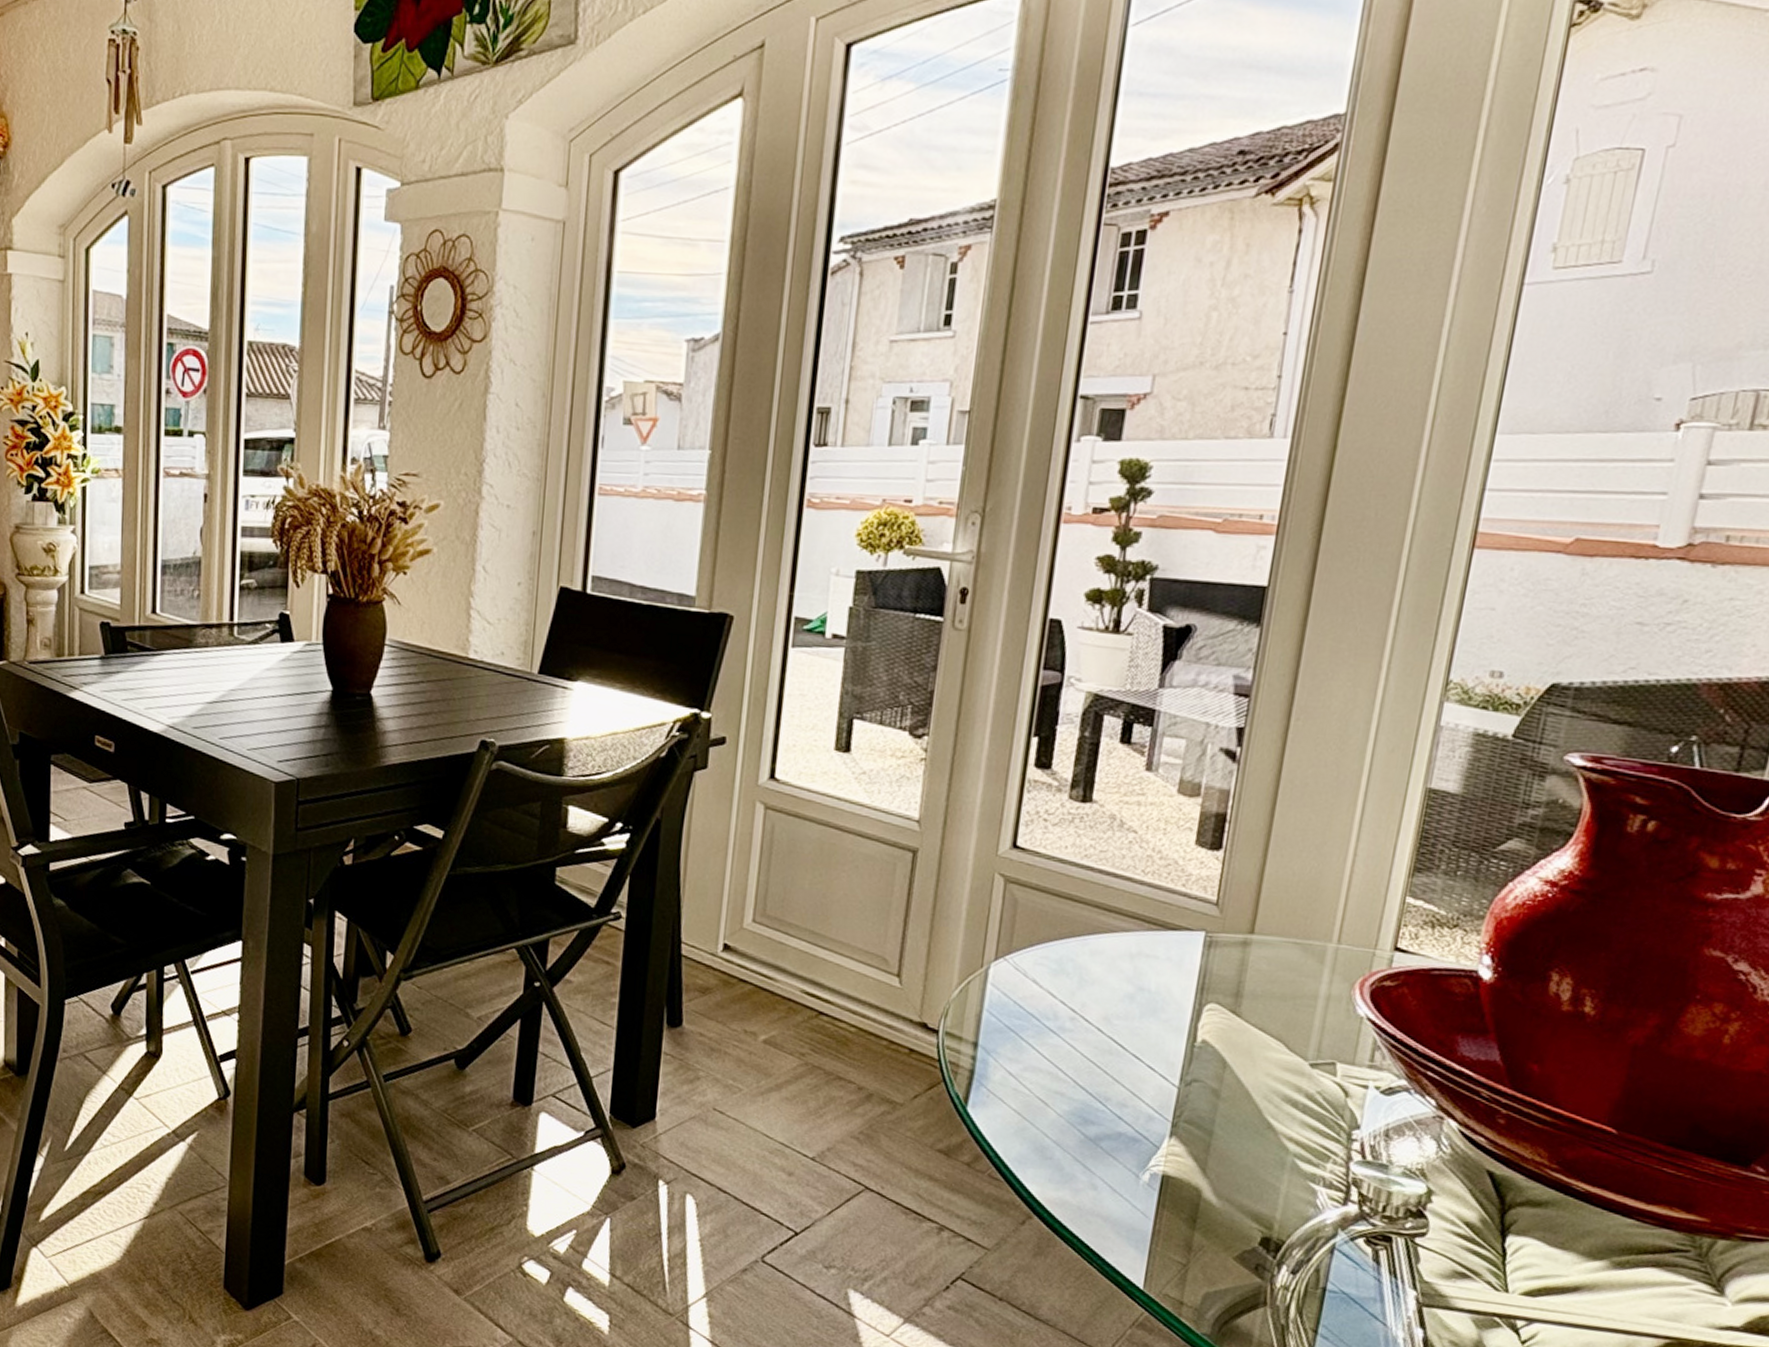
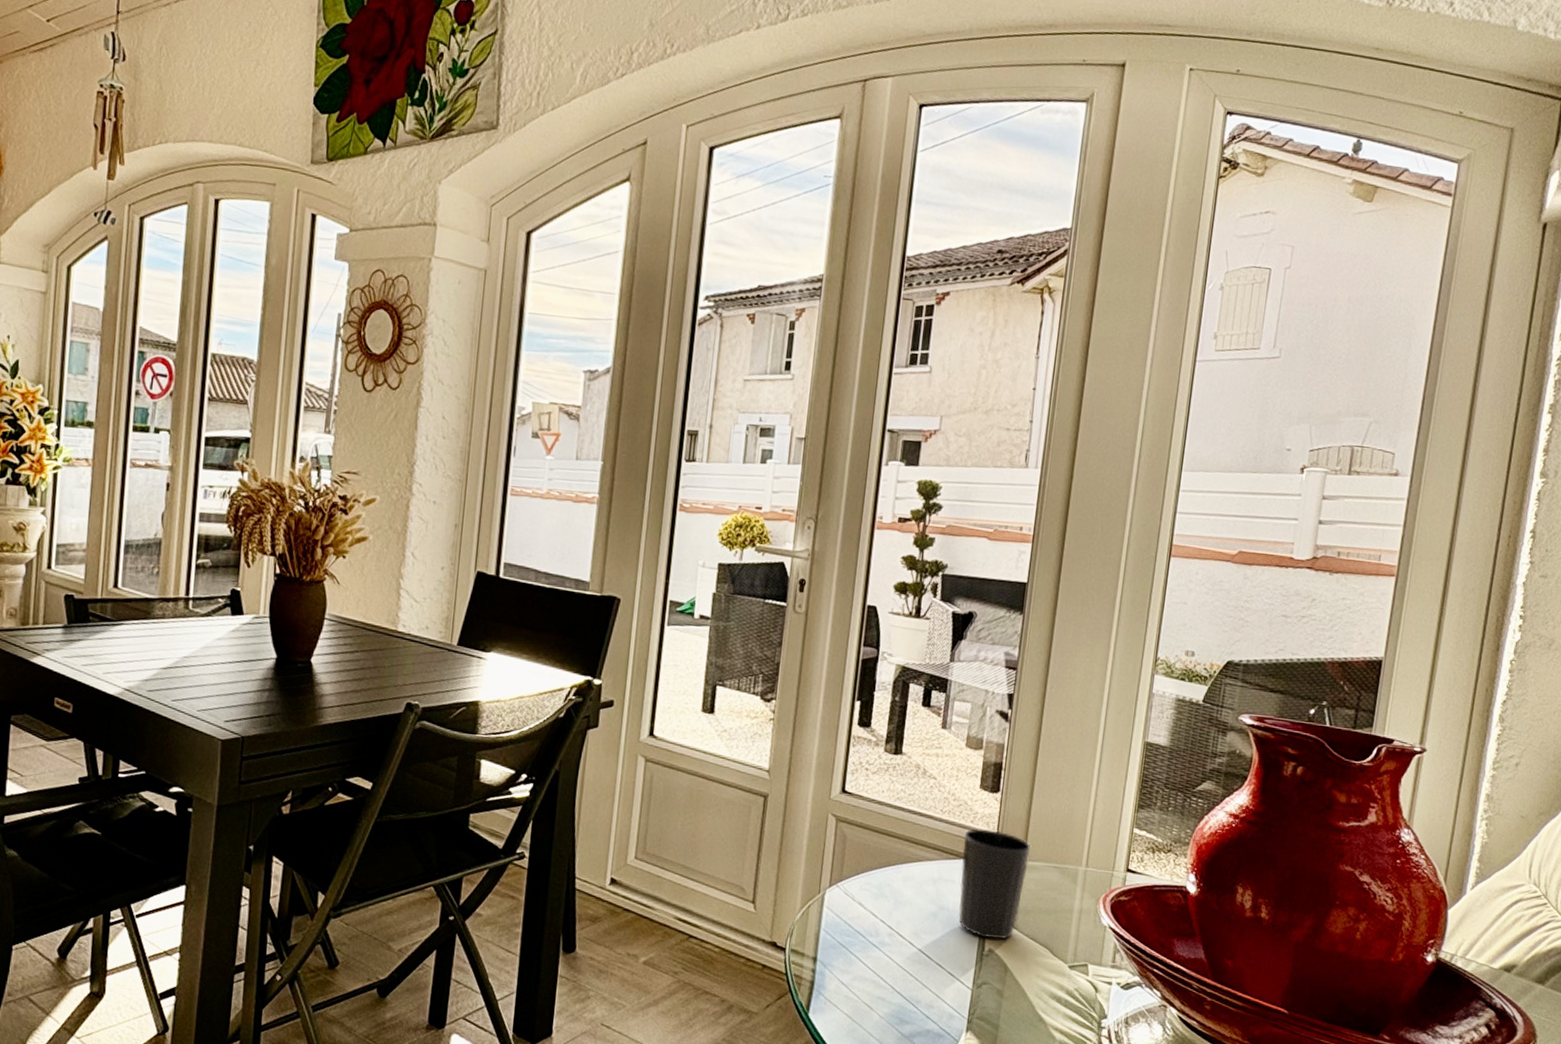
cup: none [1163,894,1263,1029] -> present [958,828,1031,940]

